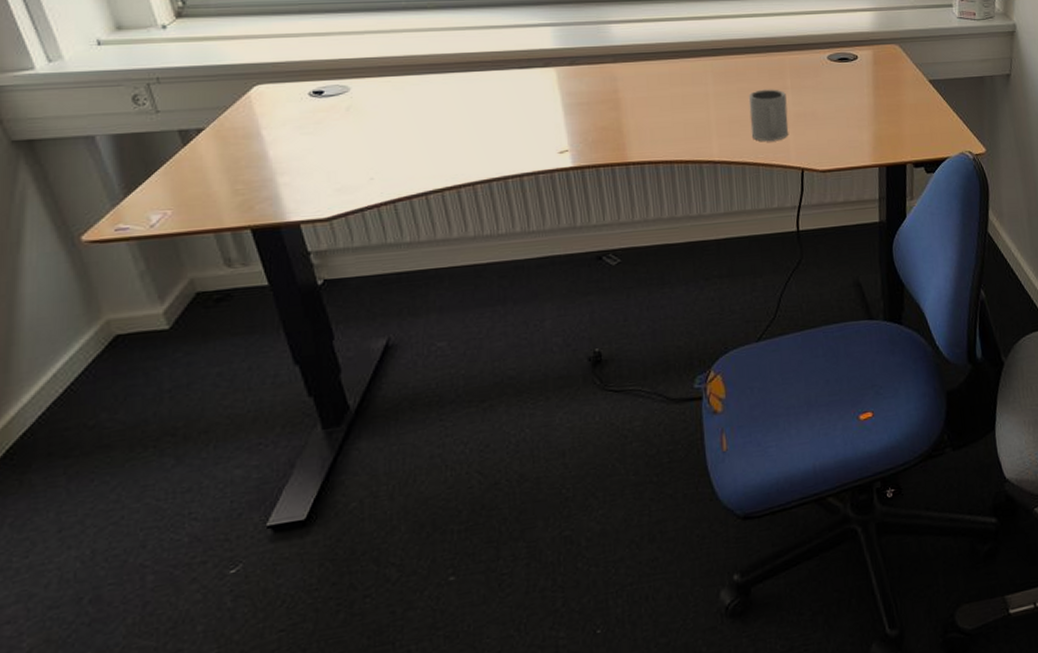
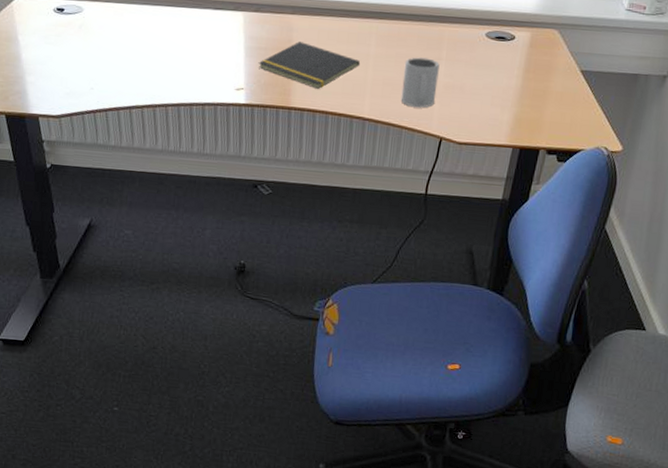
notepad: none [581,90,701,139] -> present [258,42,361,90]

